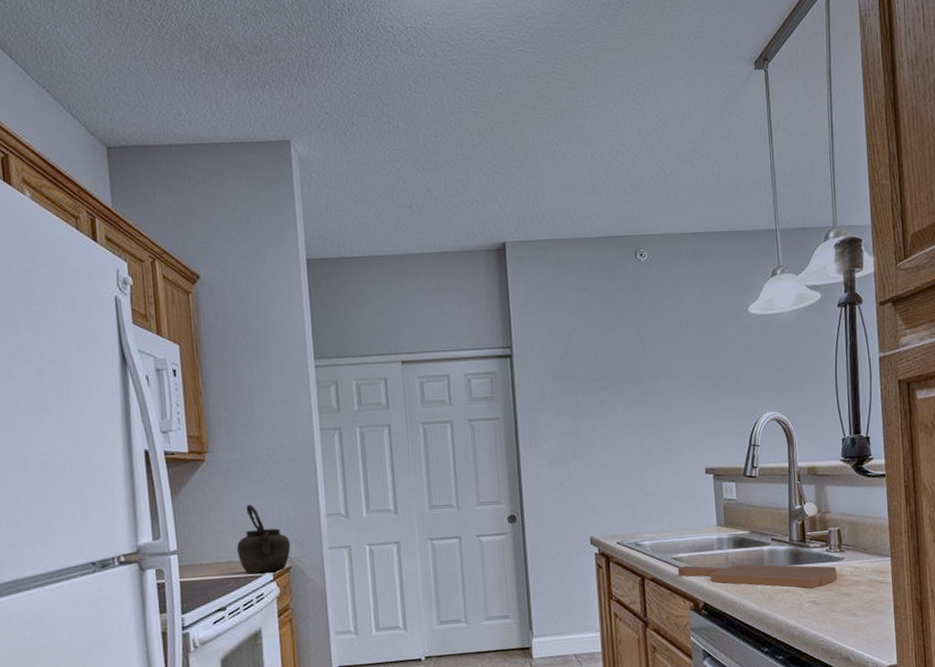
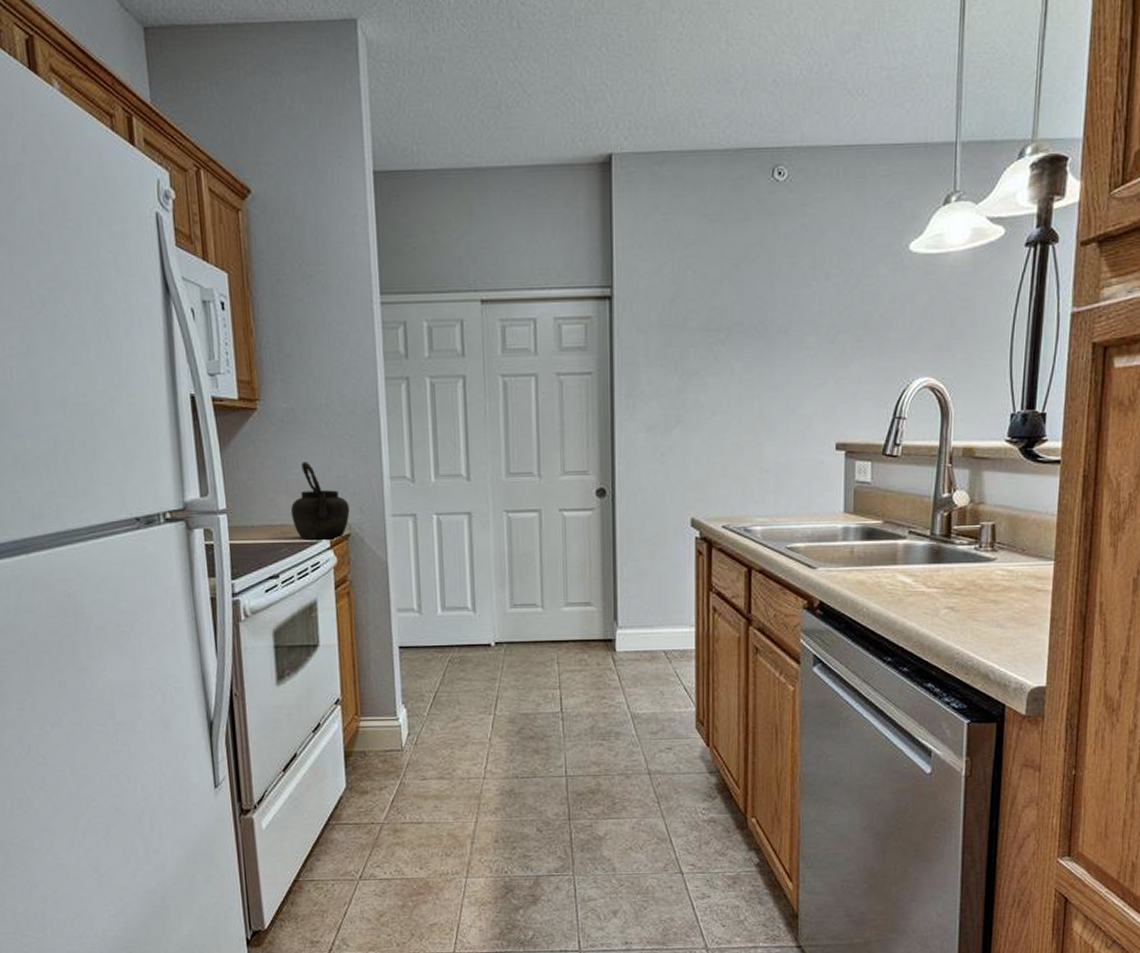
cutting board: present [677,563,837,589] -> none [791,557,985,592]

